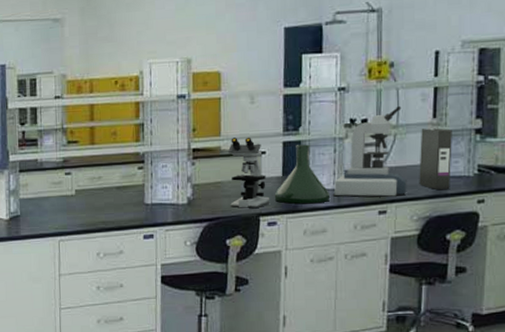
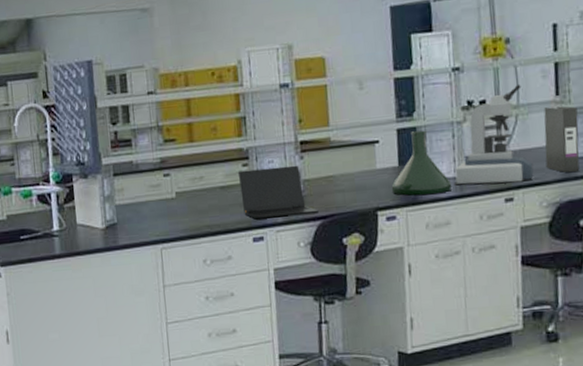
laptop: none [133,170,206,219] -> present [237,165,319,220]
microscope: present [228,137,269,209] -> none [339,125,387,203]

